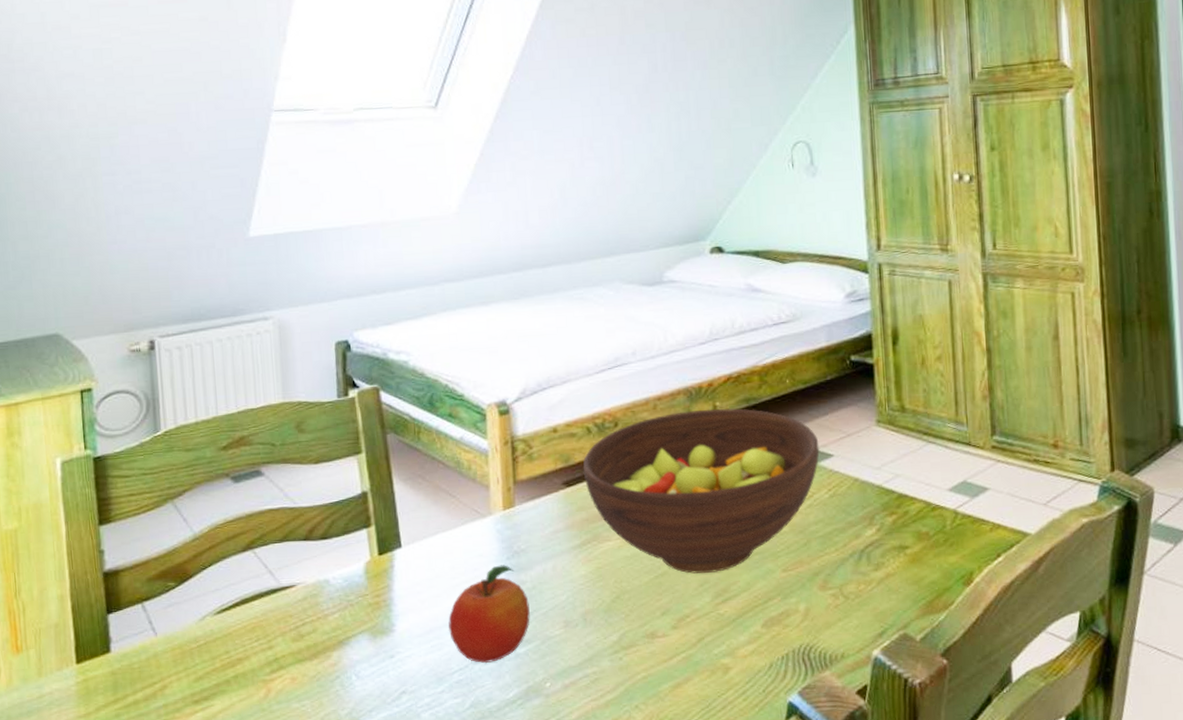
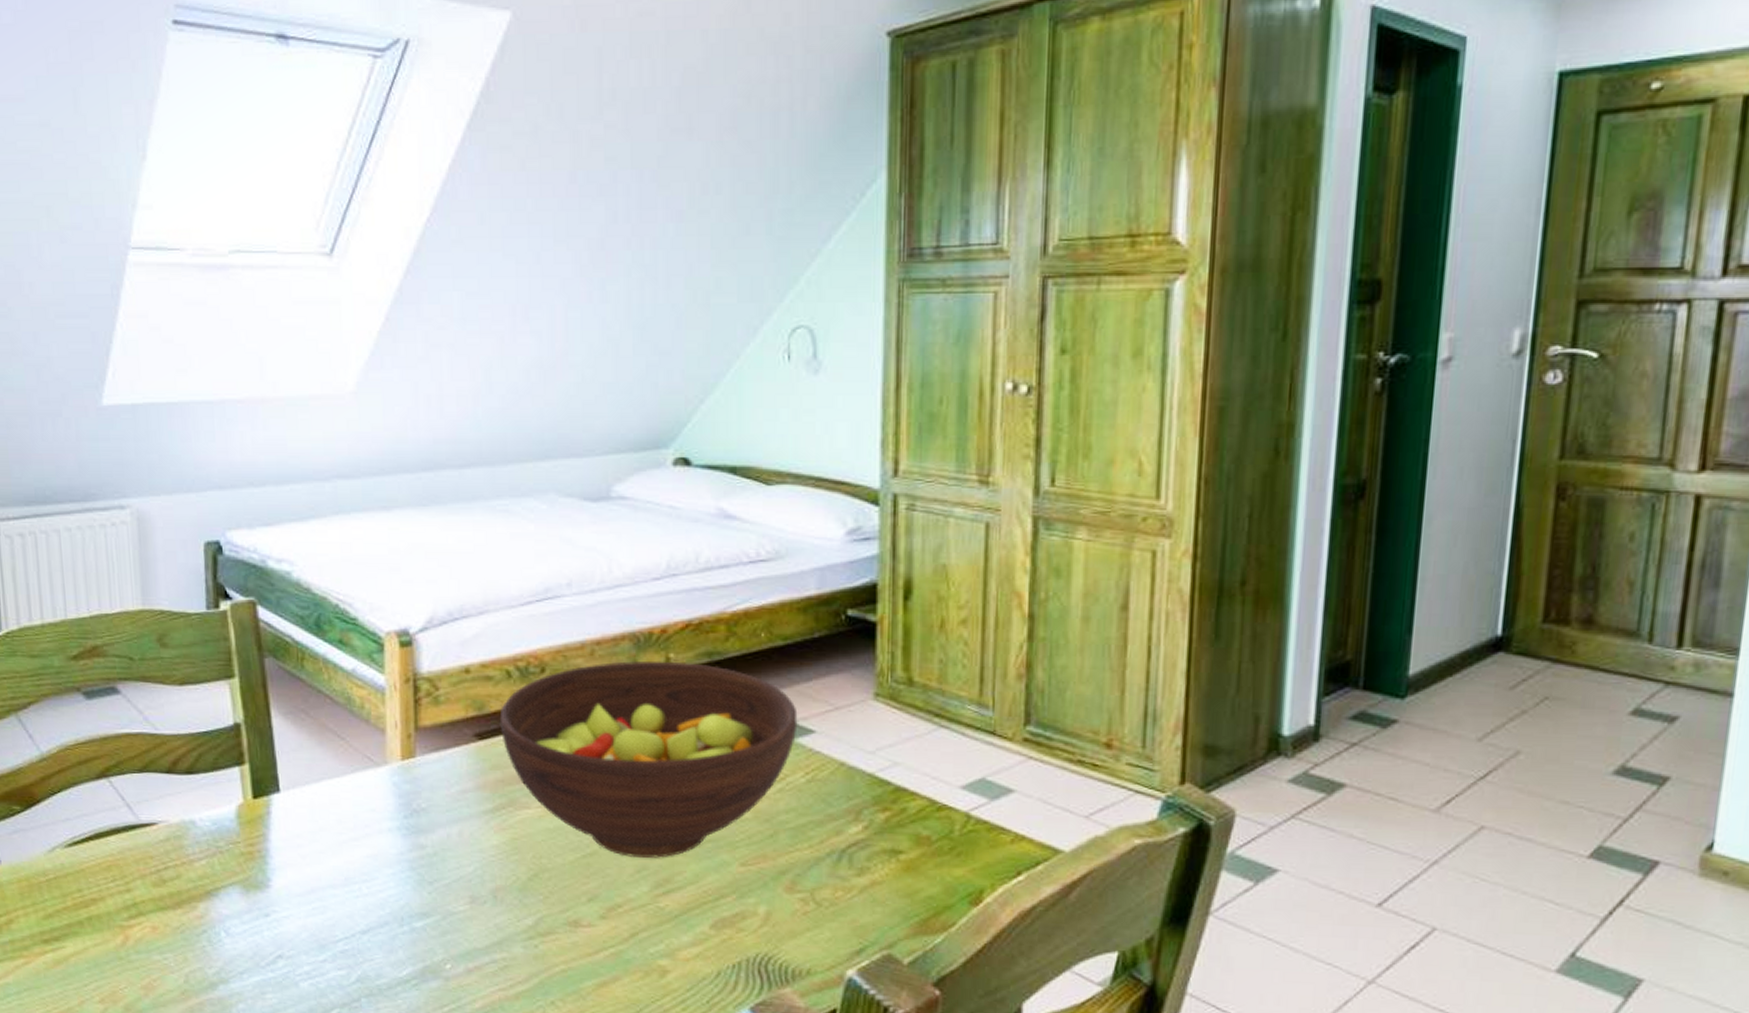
fruit: present [448,565,530,664] -> none [333,823,430,935]

